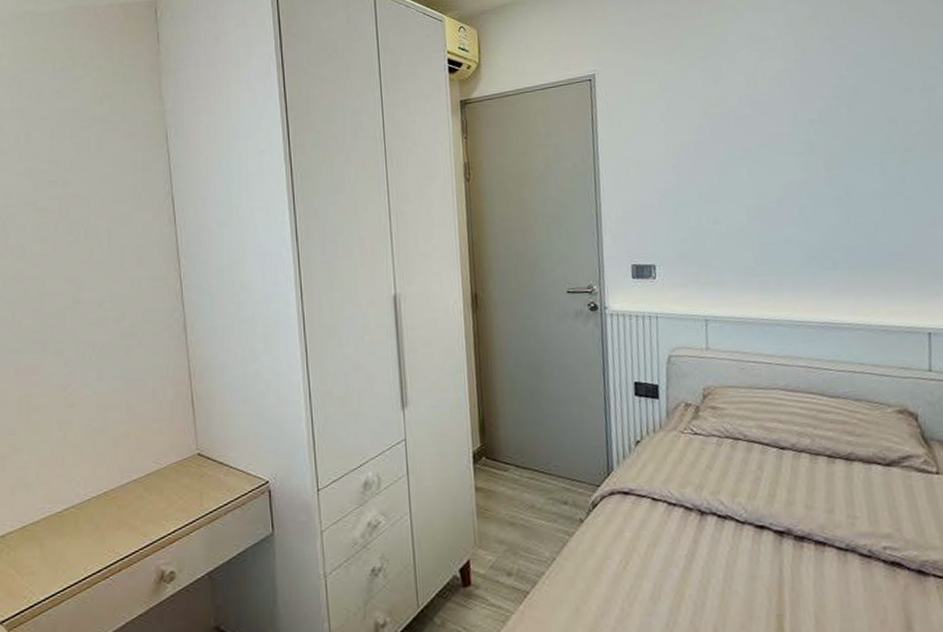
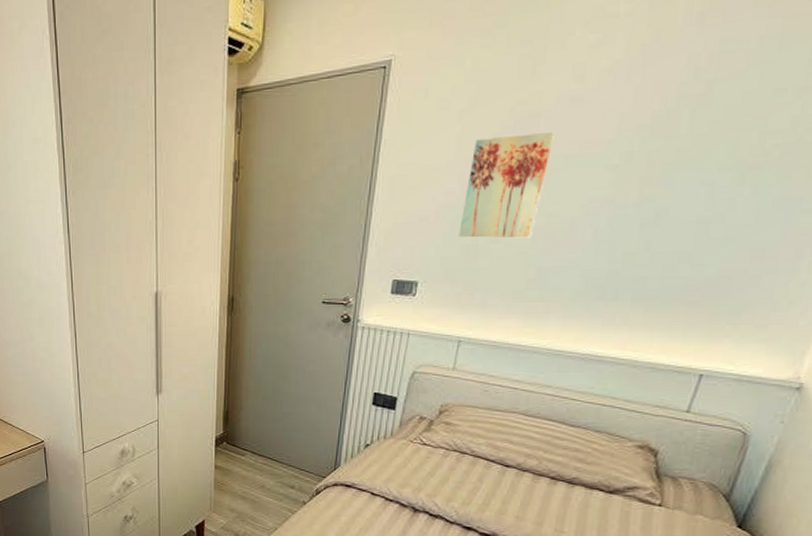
wall art: none [679,128,748,221] -> present [459,132,555,238]

